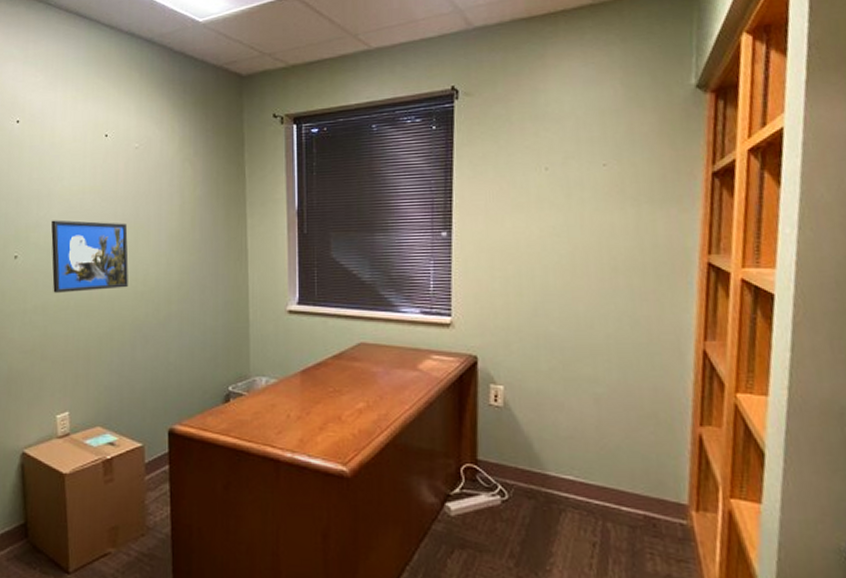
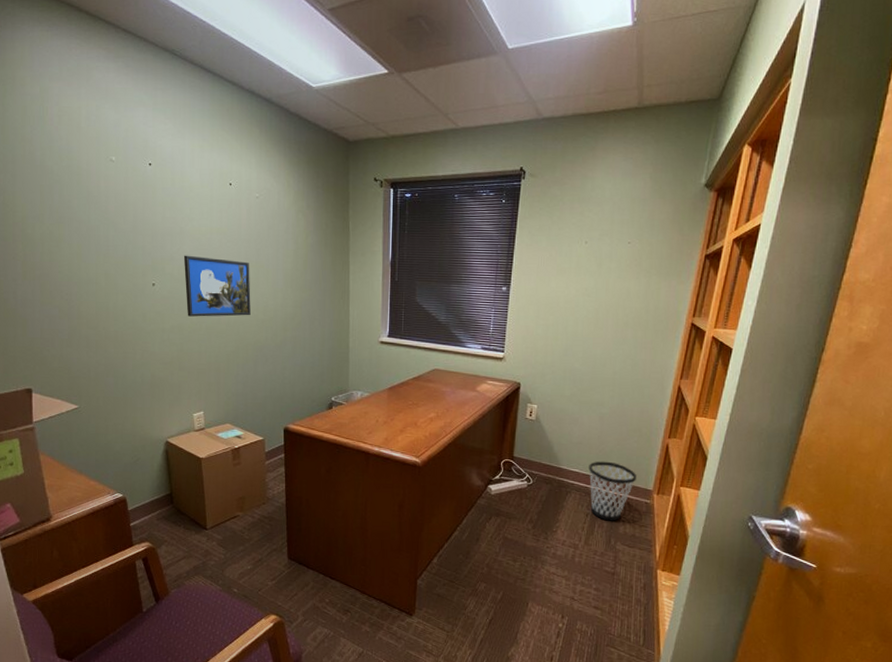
wastebasket: none [587,462,661,554] -> present [588,461,636,521]

